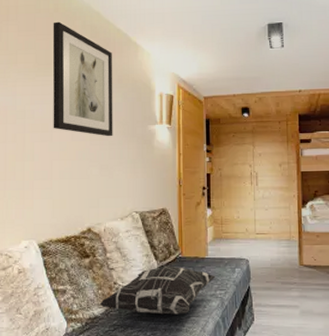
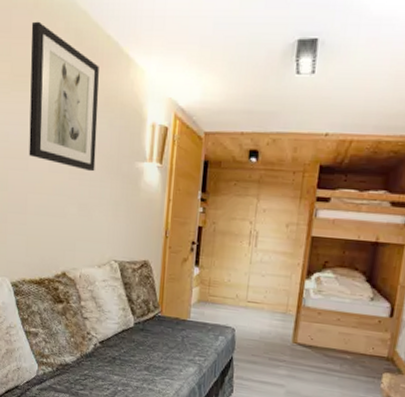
decorative pillow: present [99,265,216,315] -> none [71,322,197,375]

